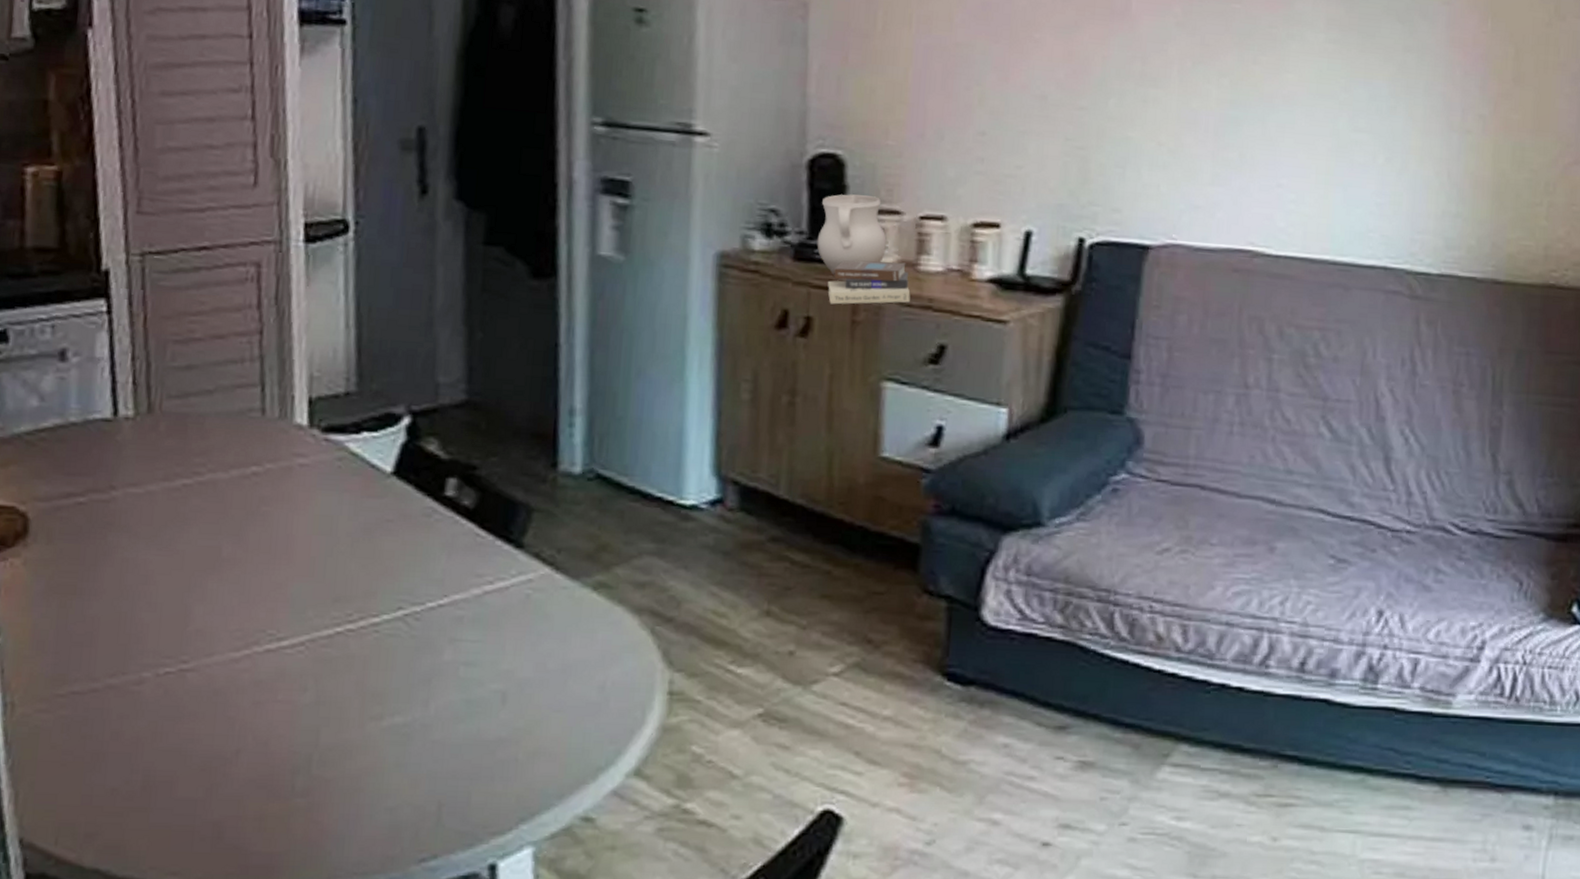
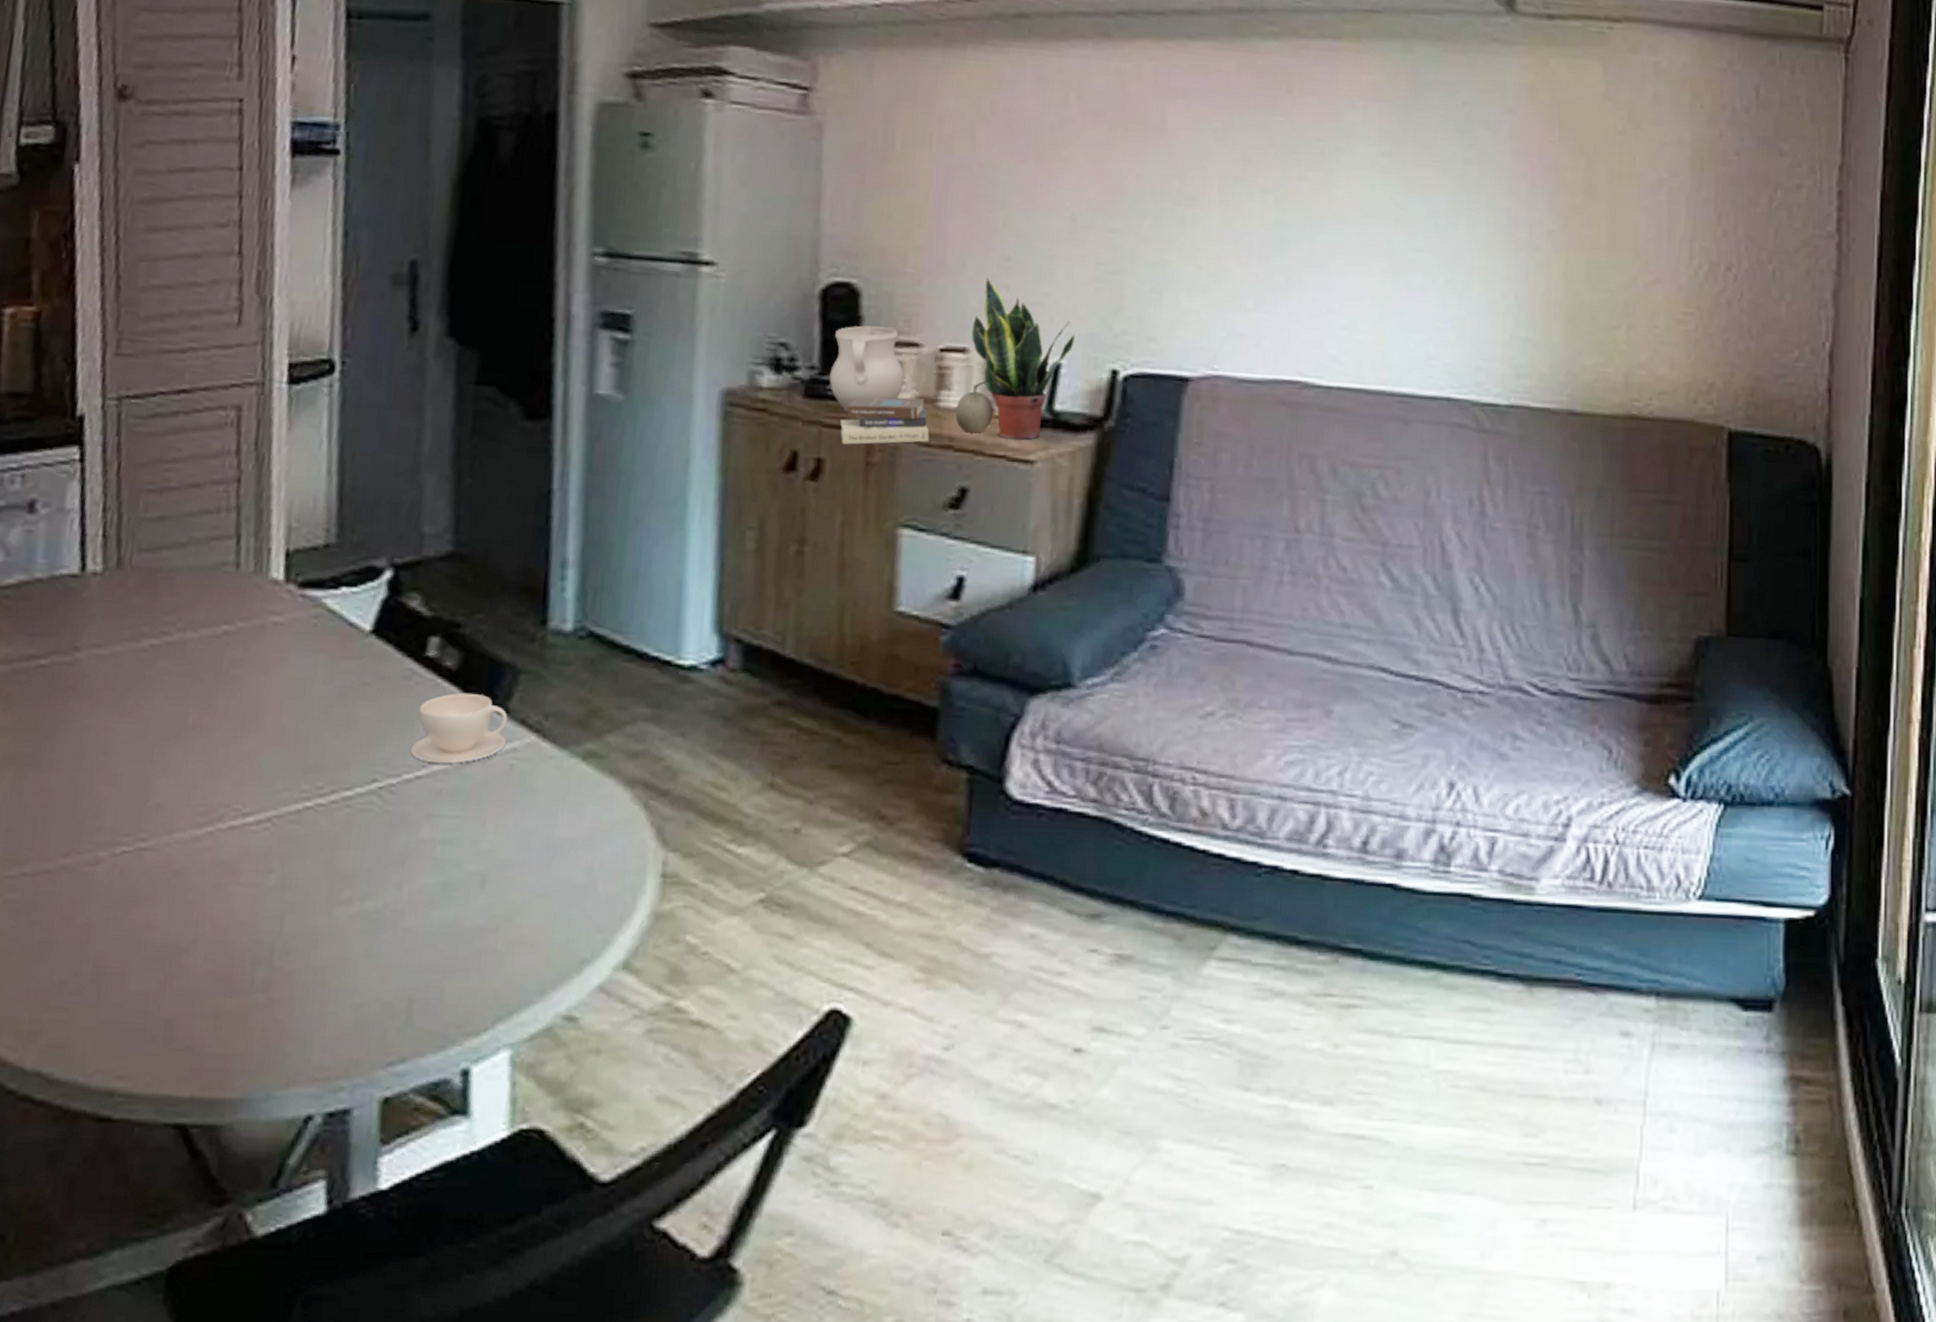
teacup: none [432,529,523,593] -> present [410,692,508,764]
fruit: none [934,247,970,295] -> present [955,381,994,434]
potted plant: none [949,151,1045,302] -> present [971,278,1075,440]

